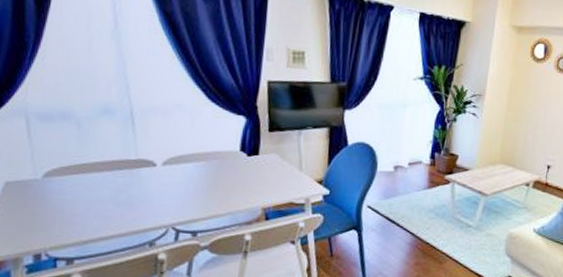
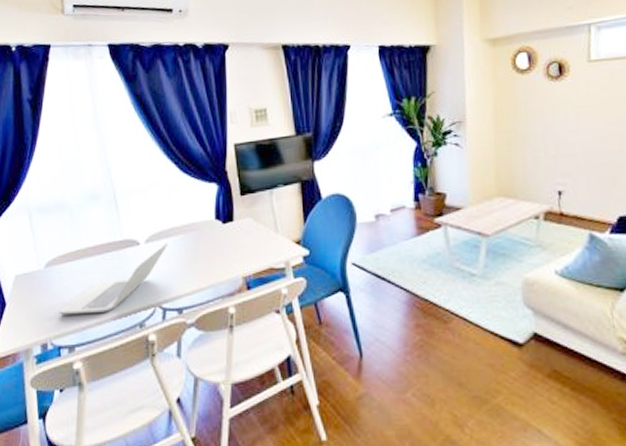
laptop: none [57,167,188,229] -> present [59,242,168,315]

